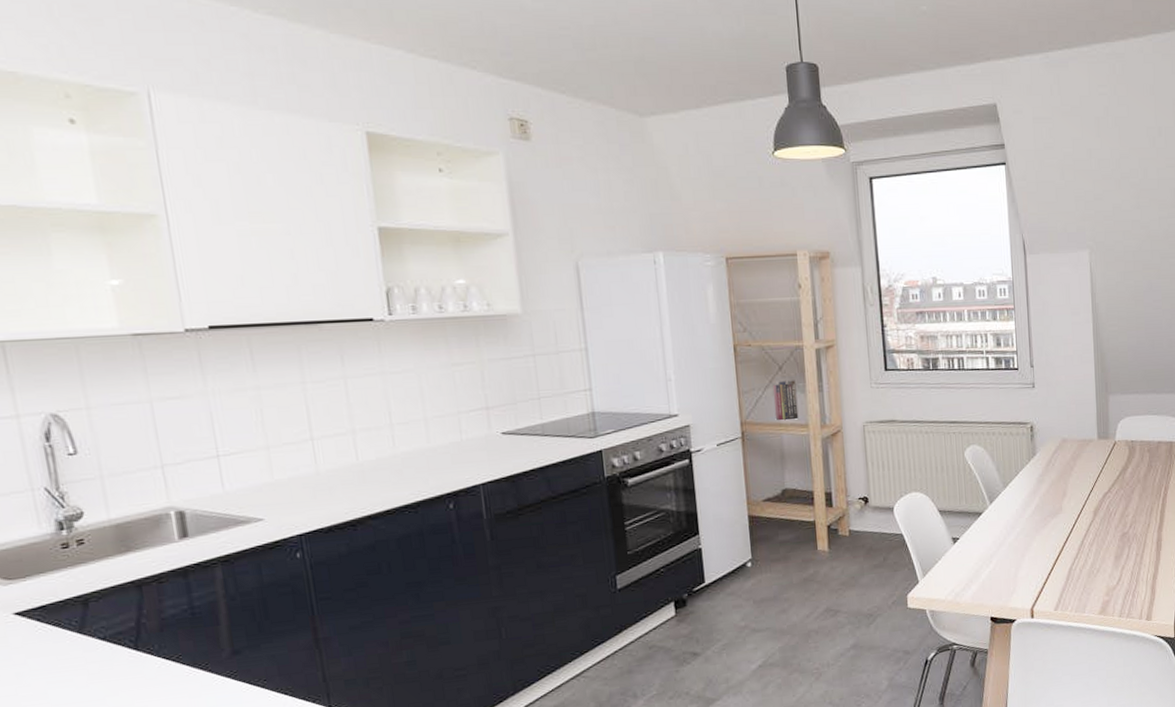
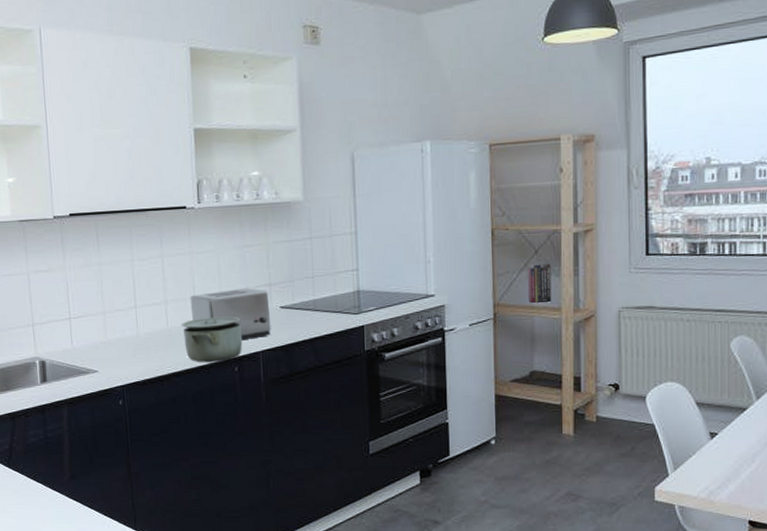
saucepan: none [375,446,458,502] -> present [181,316,243,363]
toaster: none [385,412,492,472] -> present [190,288,271,339]

